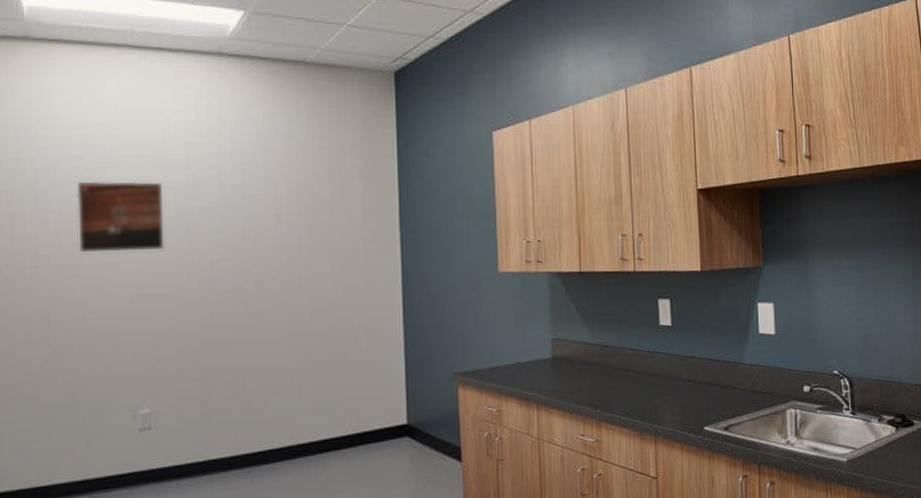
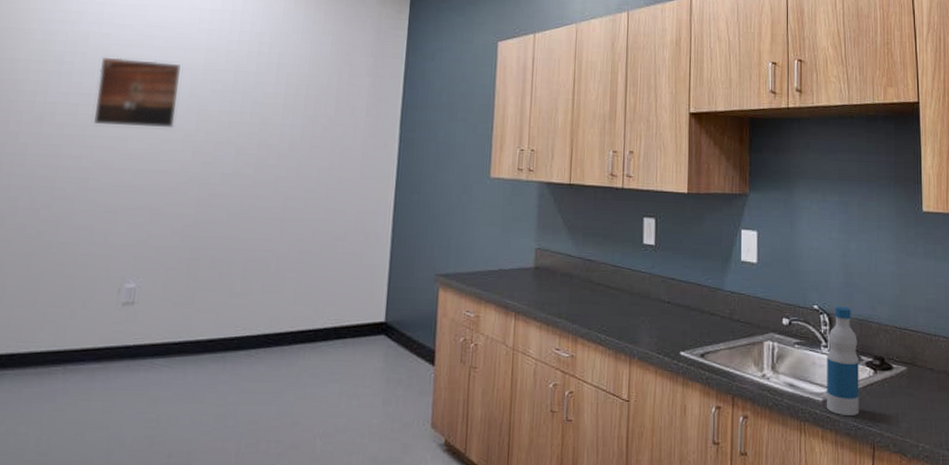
bottle: none [849,369,883,473] -> present [826,306,859,415]

